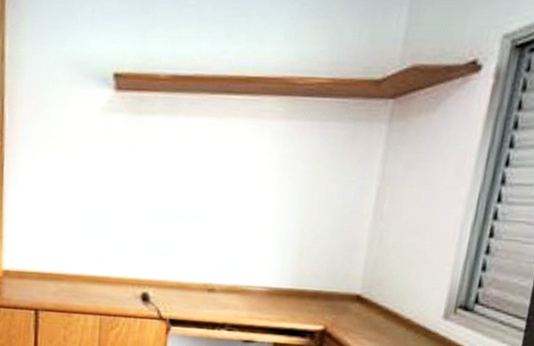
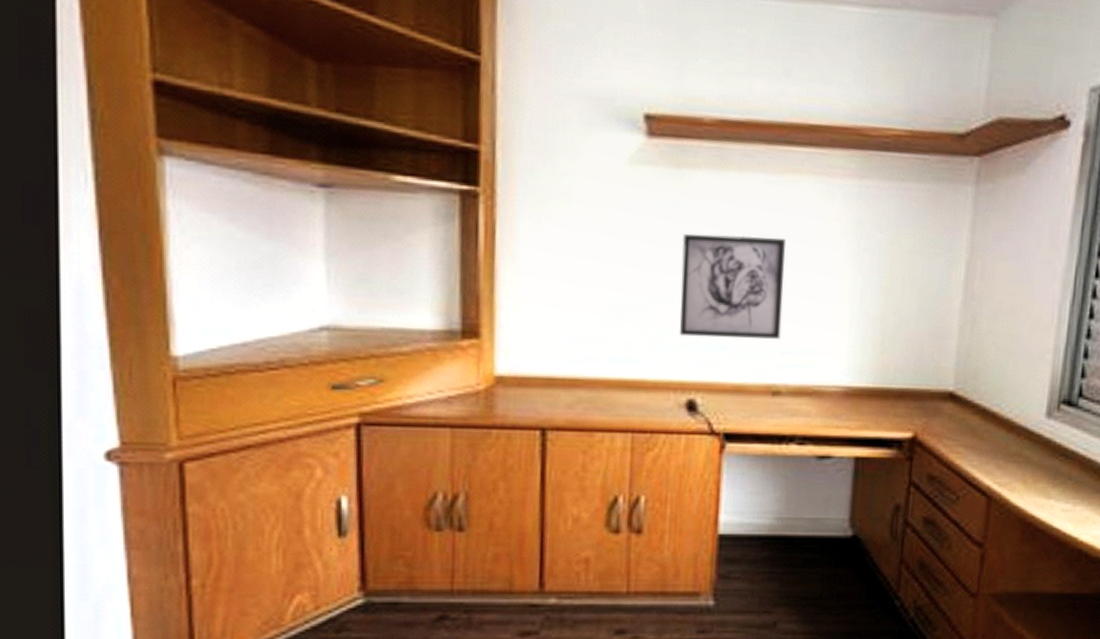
wall art: none [137,165,223,248] -> present [680,233,785,339]

